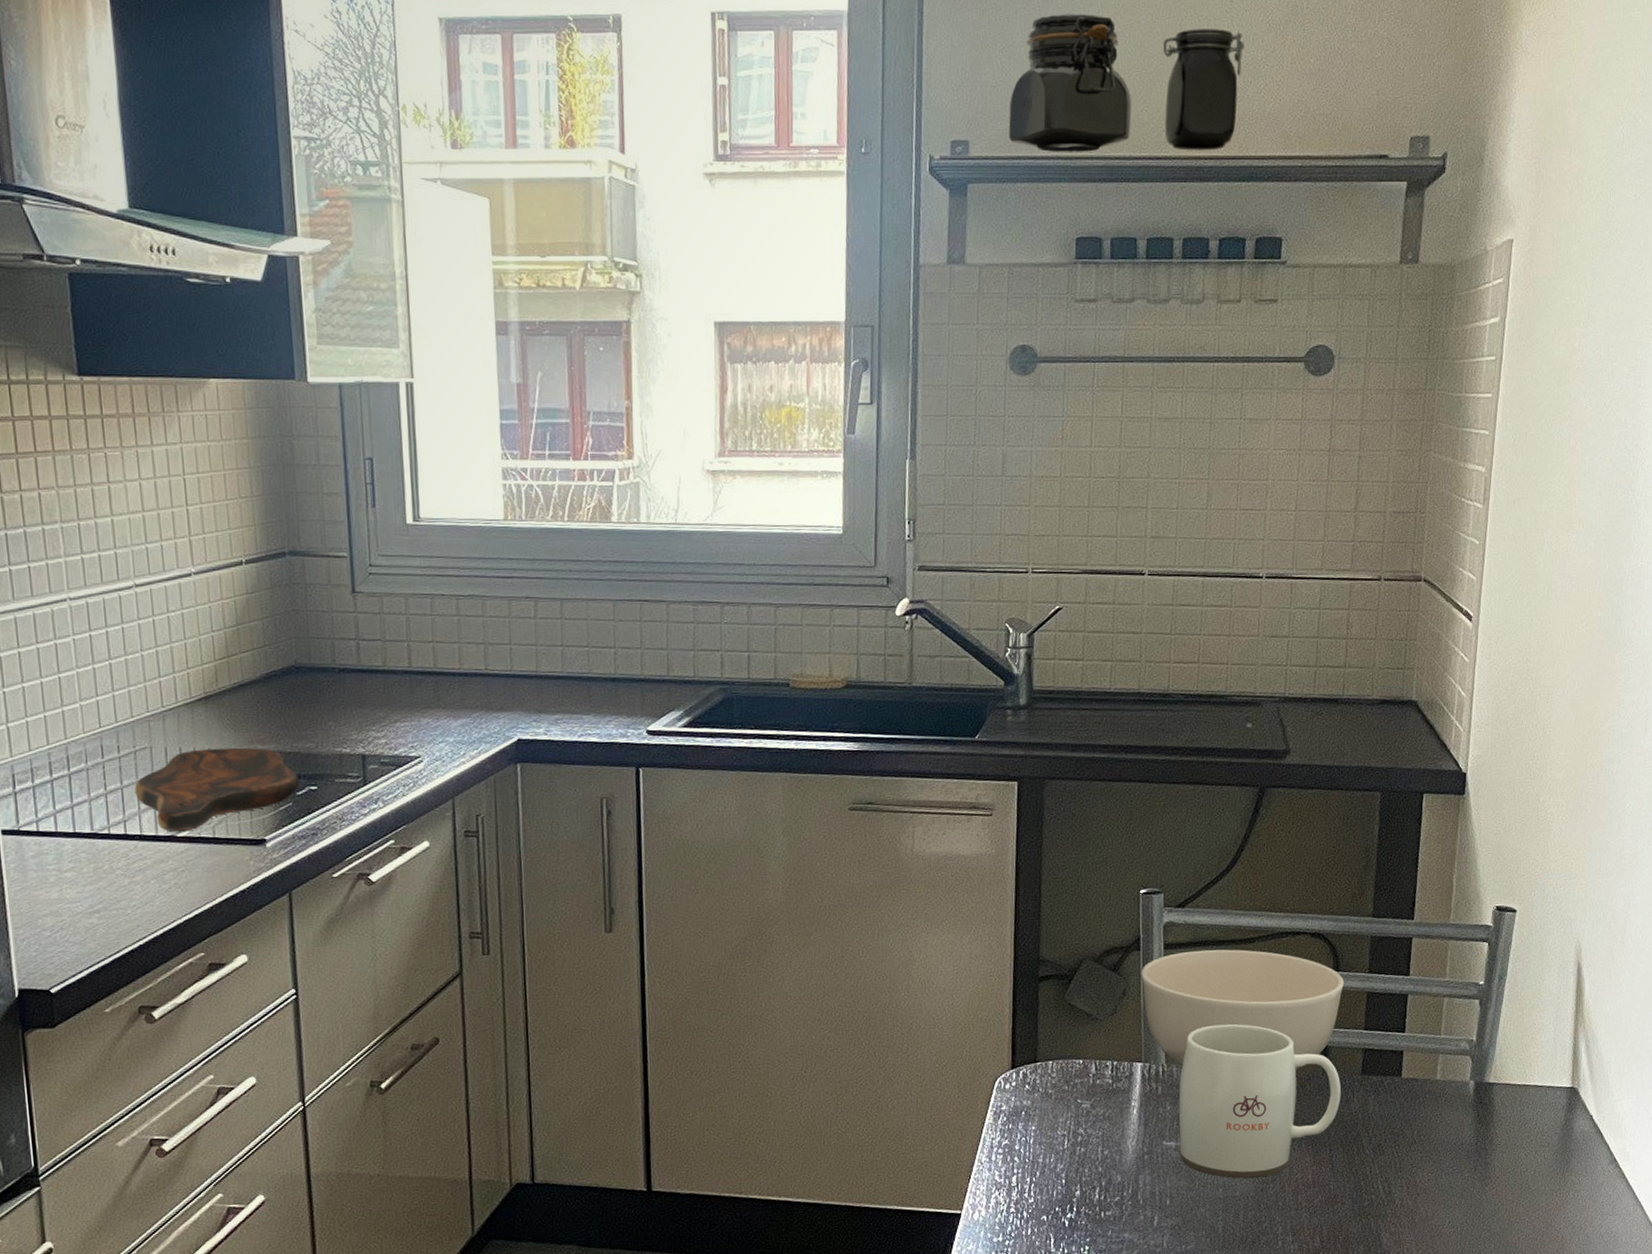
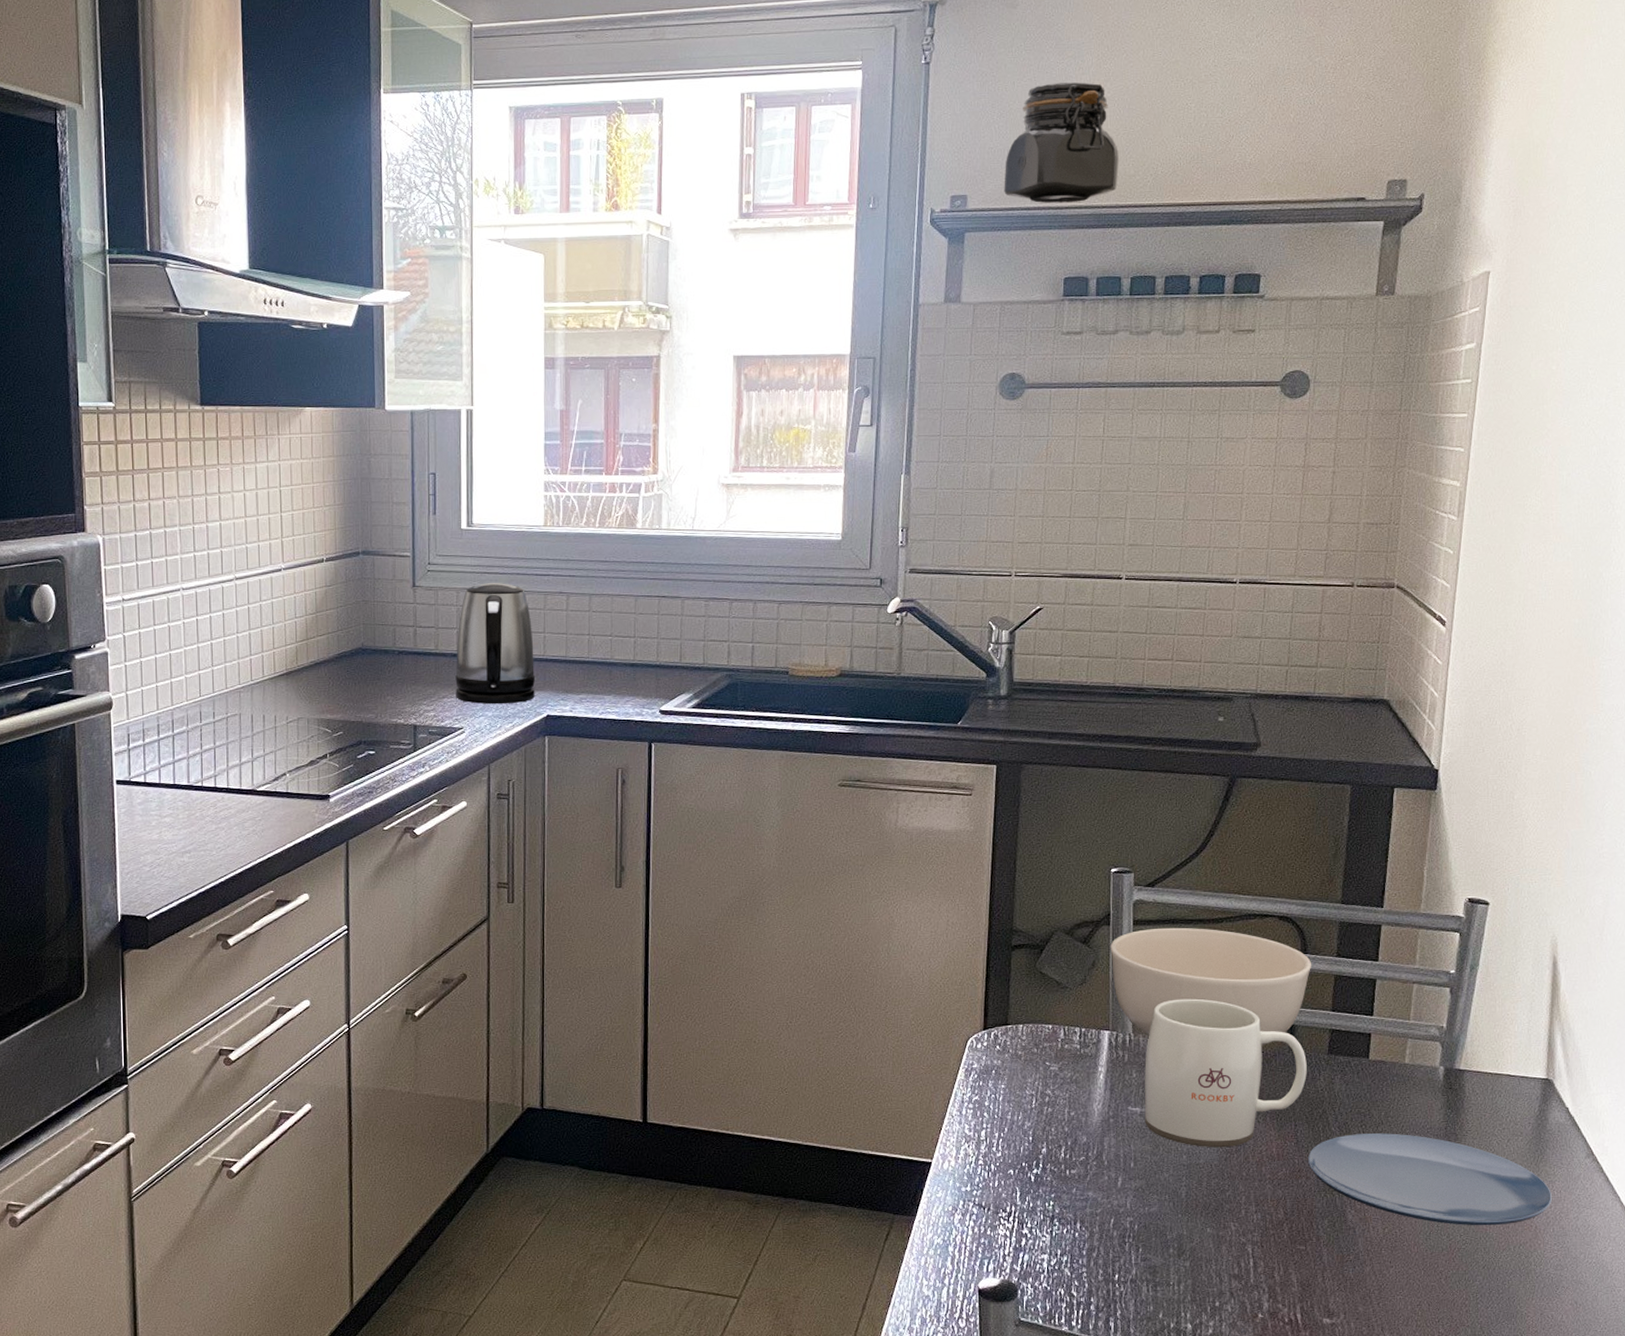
cutting board: present [134,747,300,833] -> none [225,716,361,787]
kettle: none [408,586,503,729] -> present [455,582,535,705]
jar: present [1163,29,1244,151] -> none [1149,91,1227,199]
plate: none [1342,1152,1578,1241] -> present [1307,1133,1553,1226]

